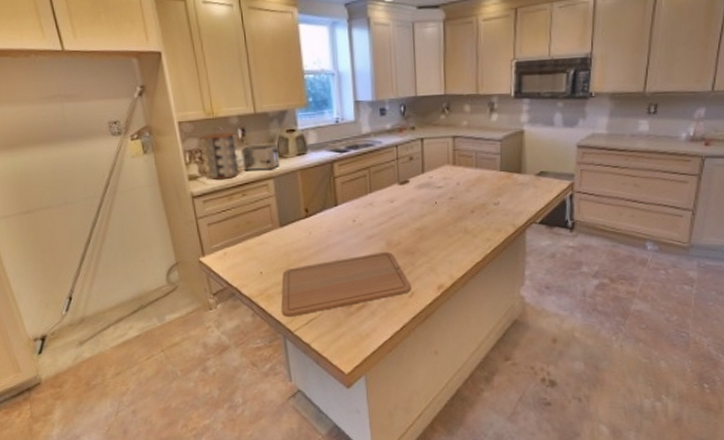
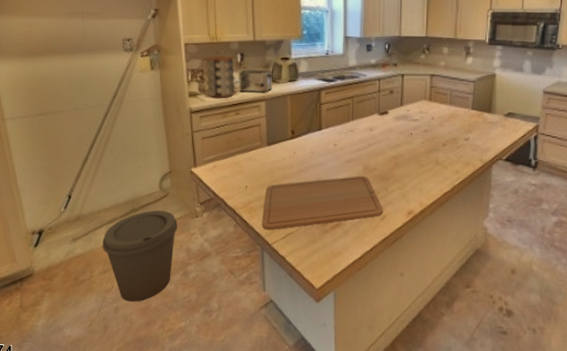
coffee cup: none [111,305,191,403] -> present [102,210,178,302]

